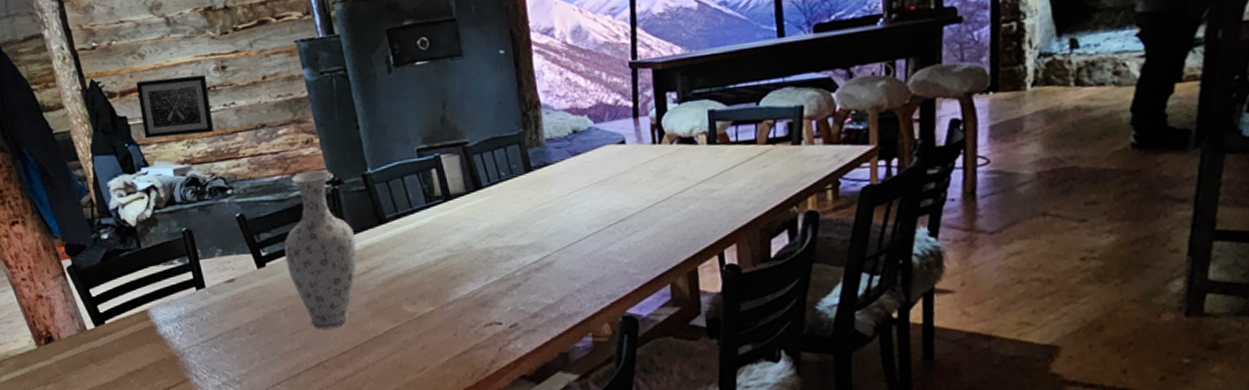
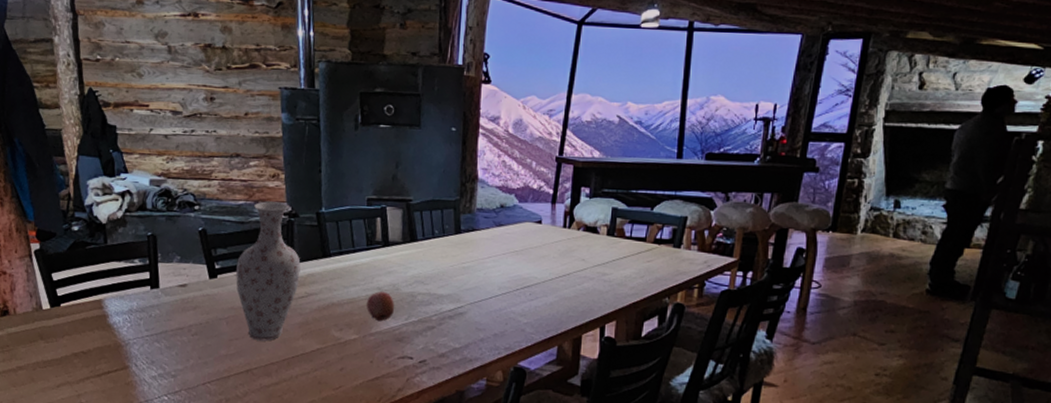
wall art: present [136,75,214,139] -> none [129,96,195,154]
fruit: none [436,253,471,288] -> present [366,292,395,322]

